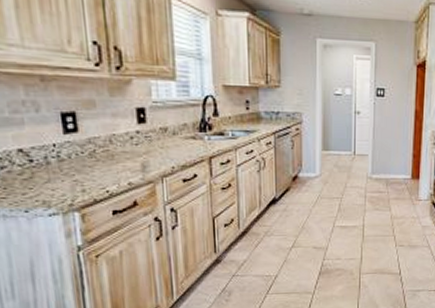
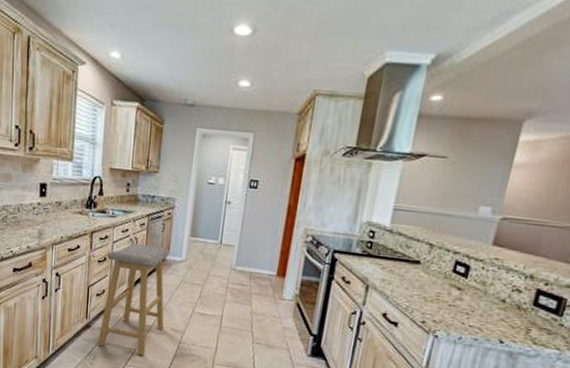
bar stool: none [231,163,305,281] -> present [97,242,170,356]

